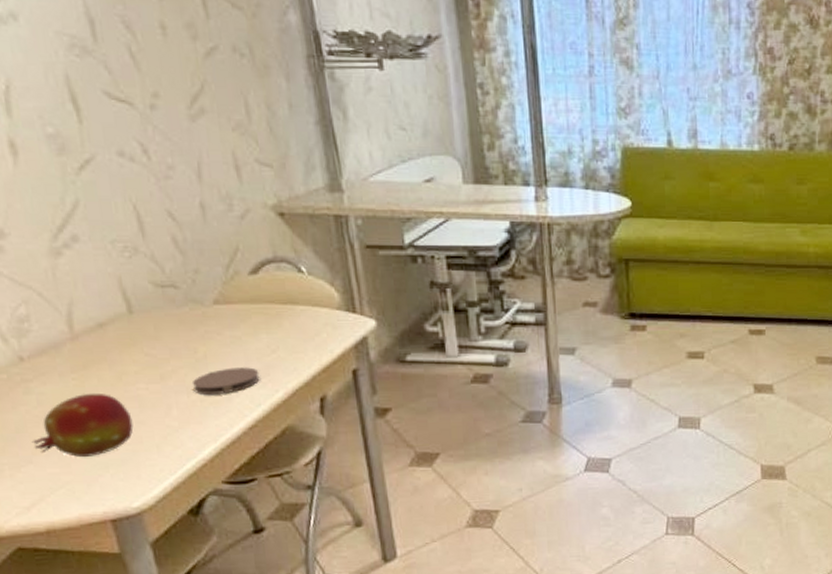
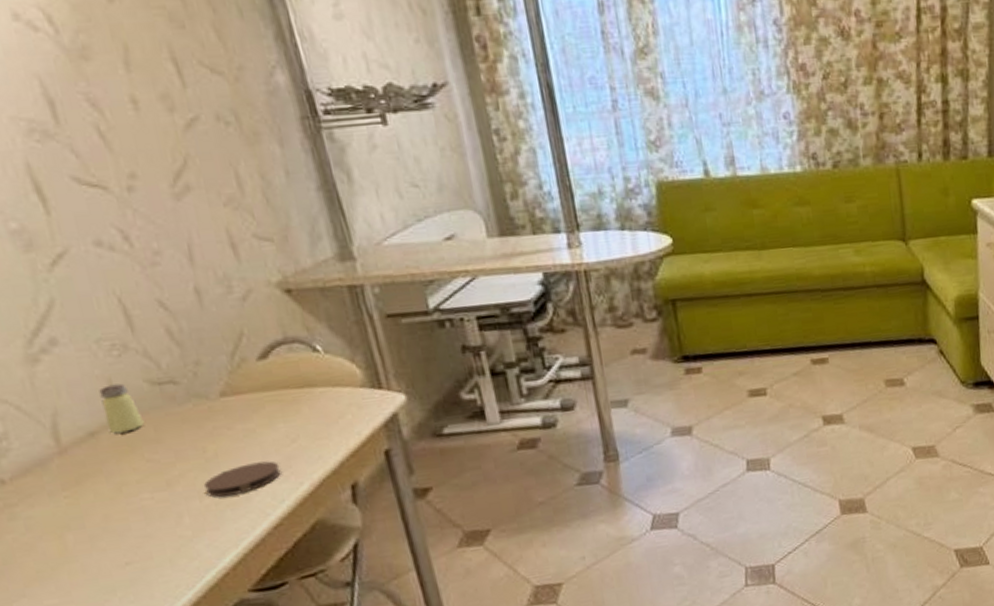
fruit: present [31,392,134,458] -> none [22,509,141,585]
saltshaker: none [110,282,146,327] -> present [99,383,145,434]

